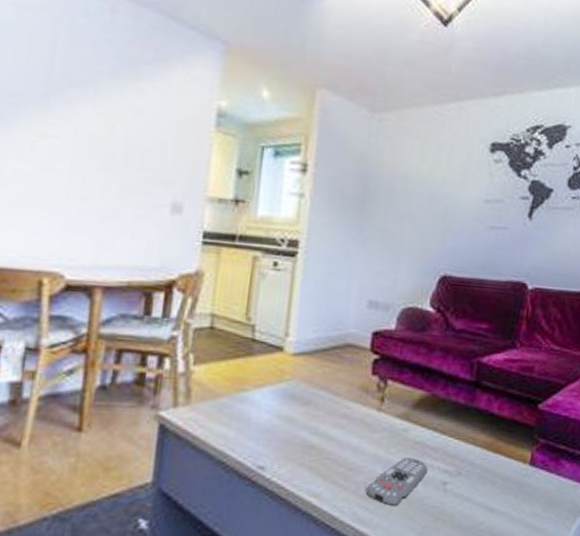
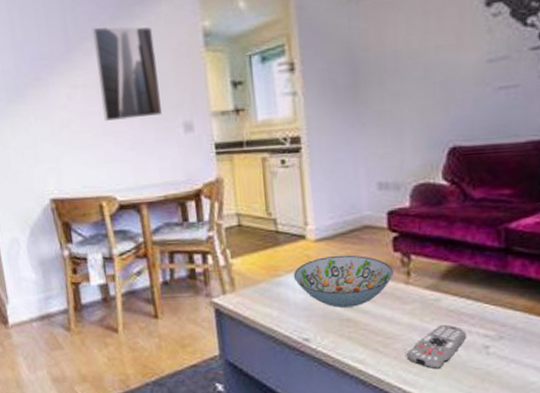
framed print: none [73,76,160,189] -> present [92,26,163,122]
decorative bowl: none [261,373,368,432] -> present [293,255,393,308]

